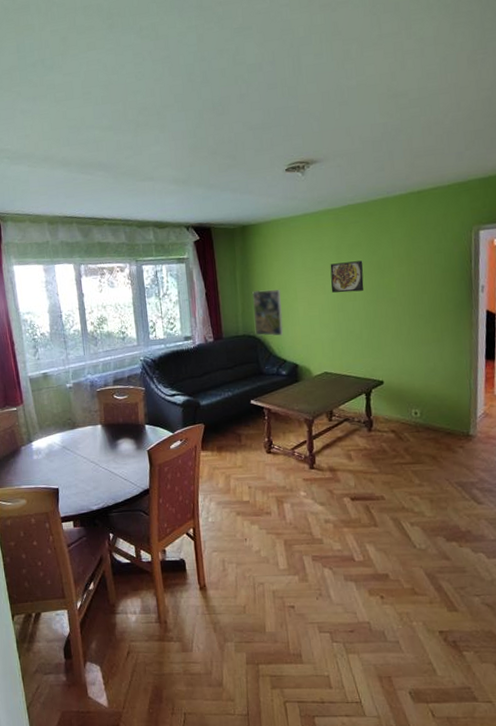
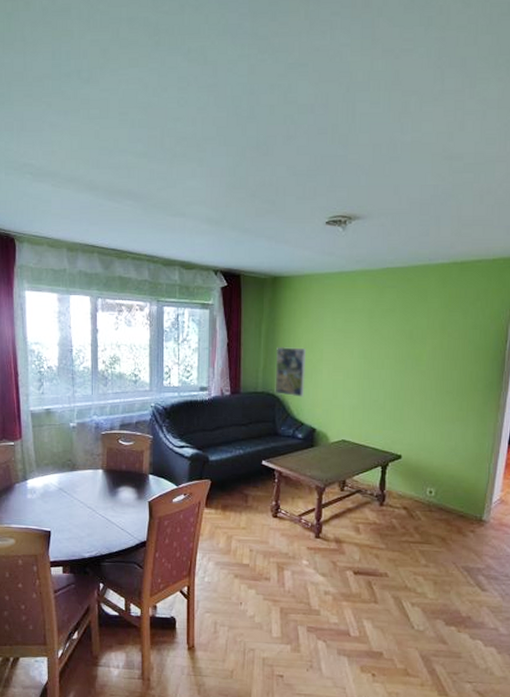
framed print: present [330,260,364,293] -> none [359,328,395,360]

